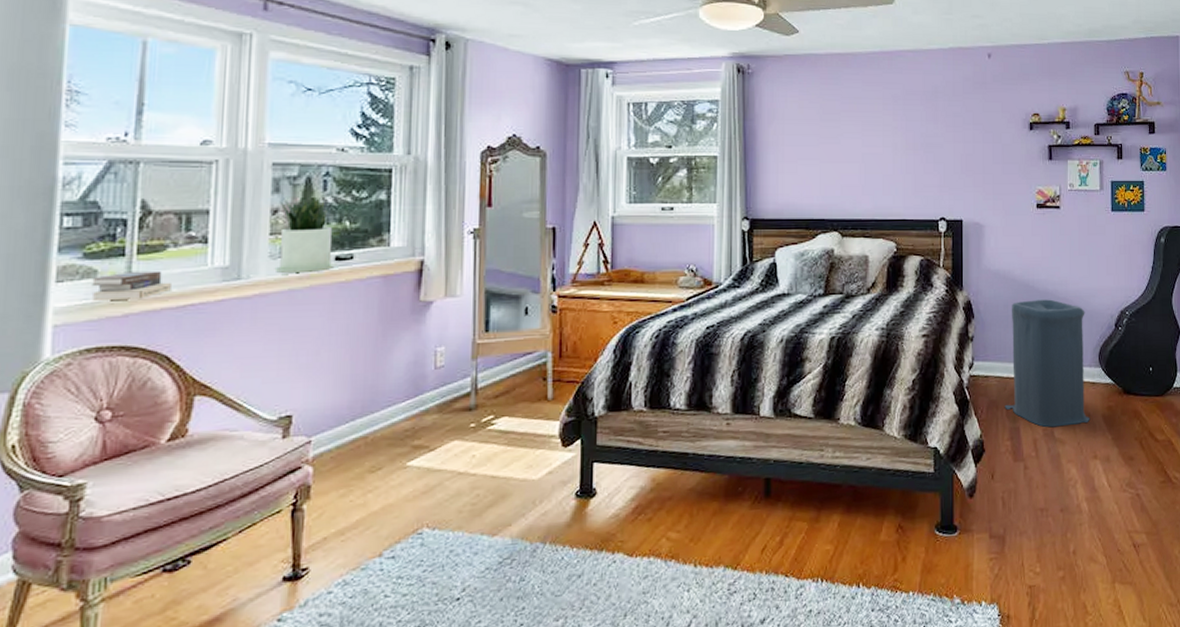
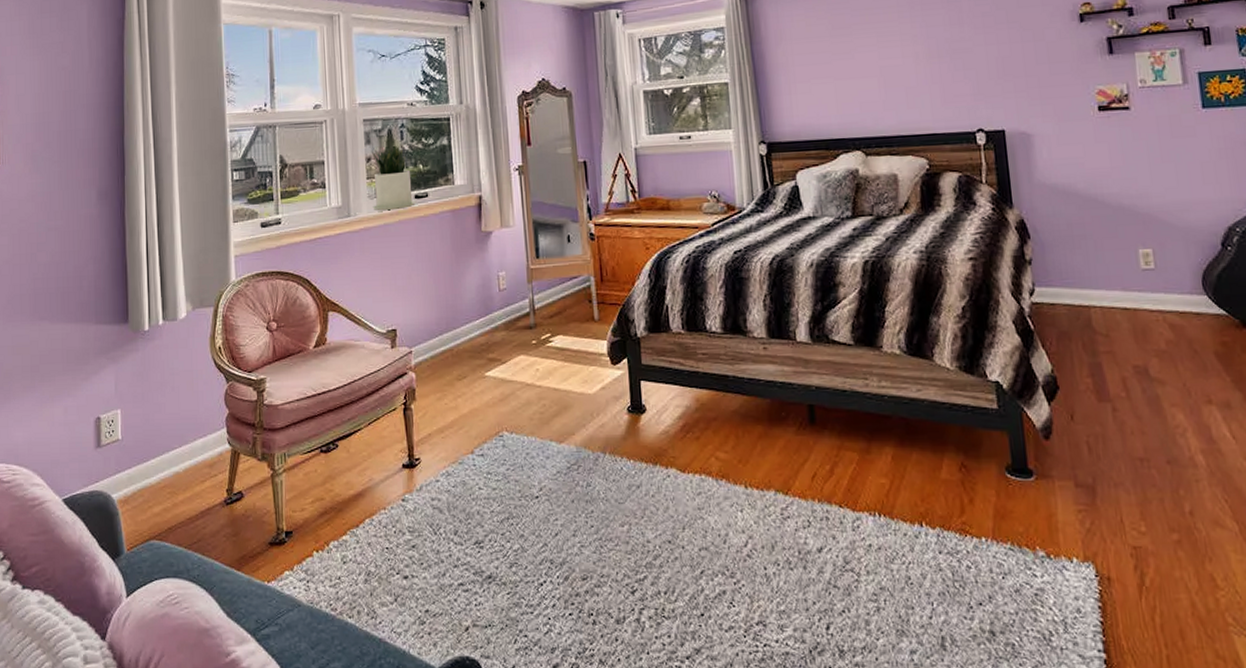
books: present [91,270,171,302] -> none [255,211,305,237]
laundry basket: present [1004,299,1091,428] -> none [1077,215,1198,365]

